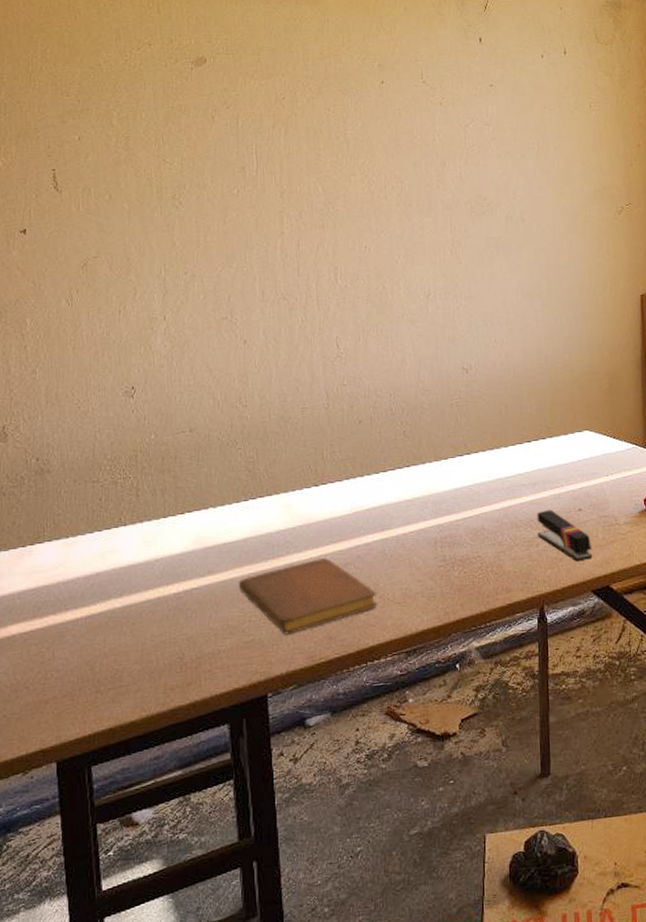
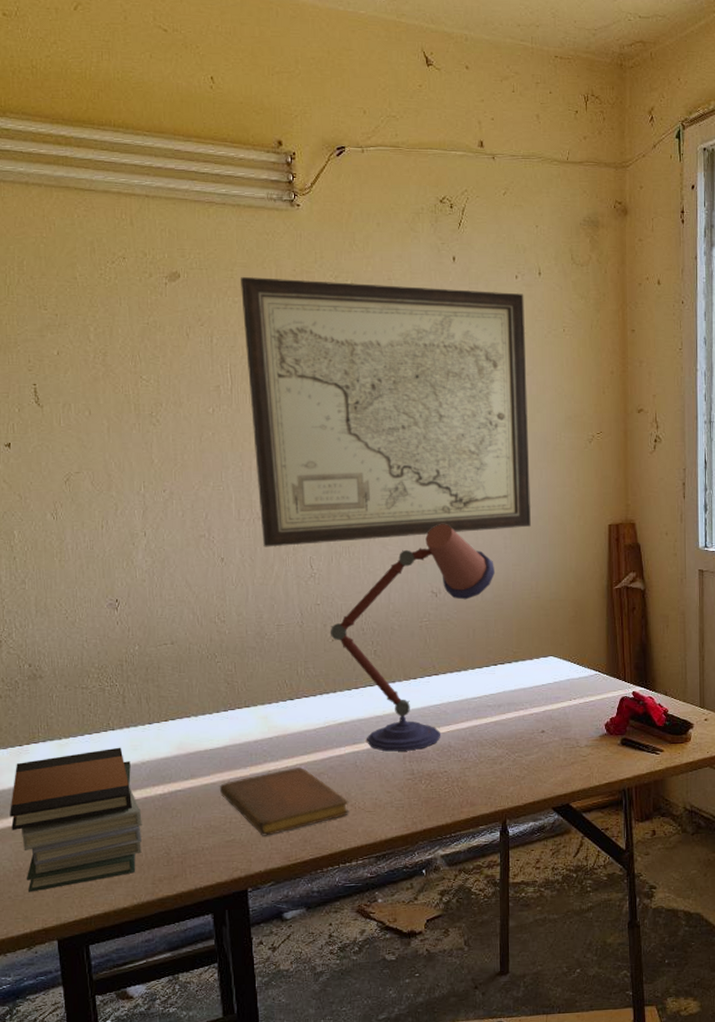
book stack: none [9,544,154,709] -> present [10,747,142,892]
wall art: none [268,61,562,328] -> present [241,277,531,547]
desk lamp: none [357,299,528,538] -> present [330,524,496,752]
stapler: present [537,509,593,562] -> none [501,730,554,780]

